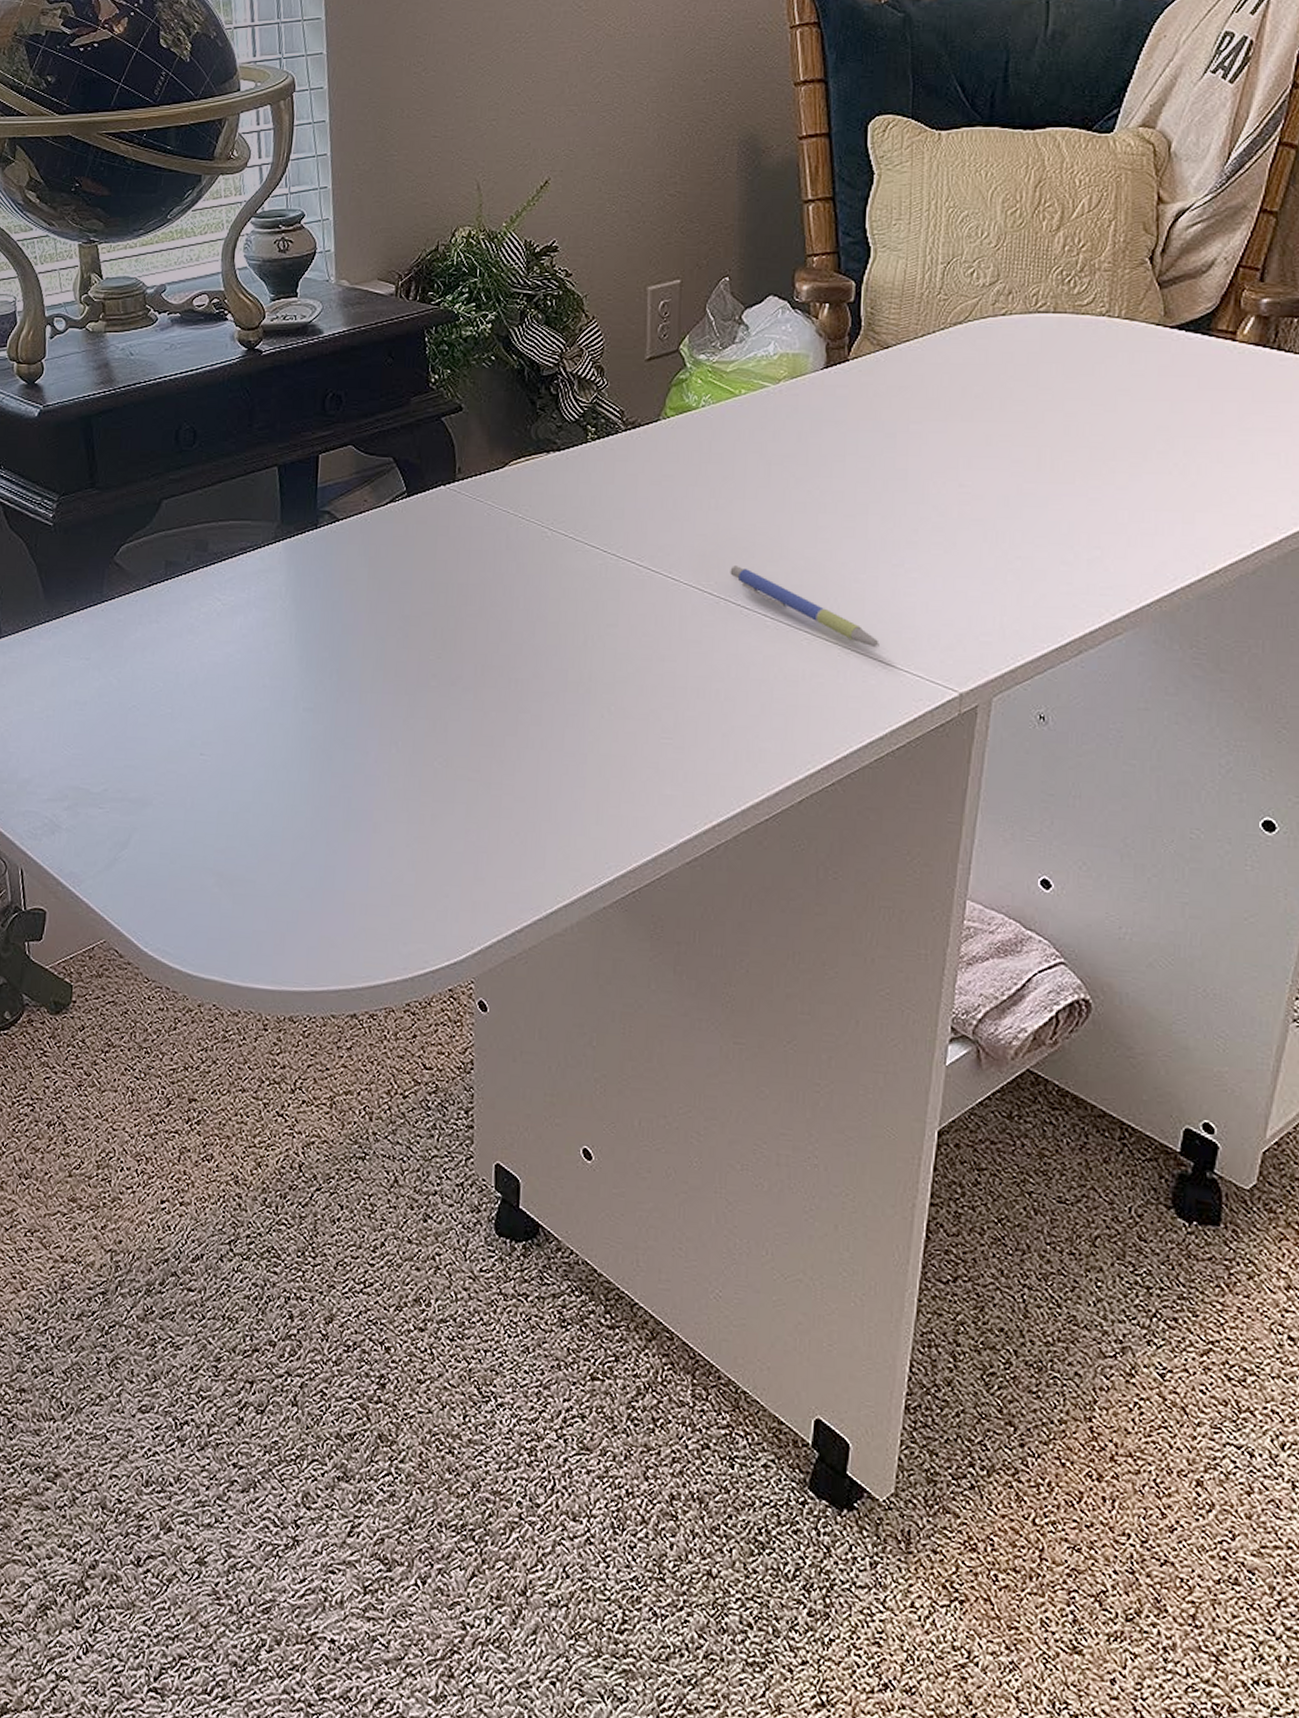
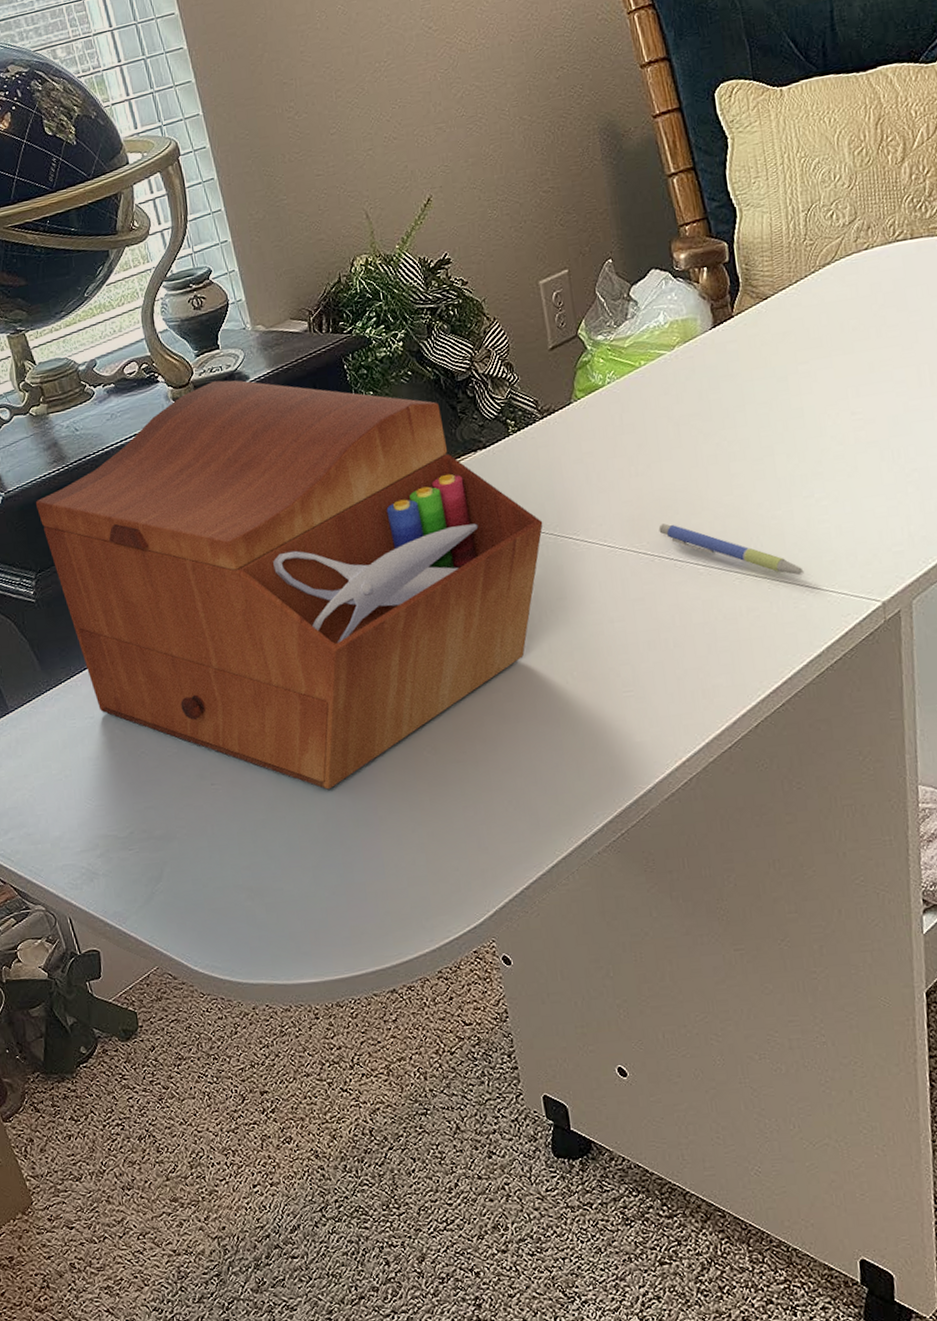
sewing box: none [73,330,607,783] -> present [35,380,543,790]

